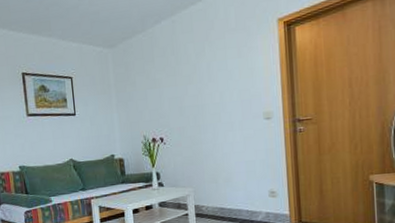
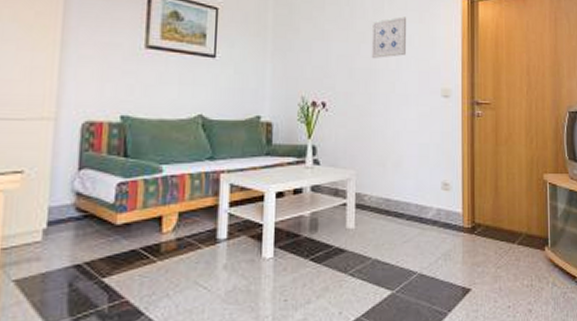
wall art: none [195,55,228,96] -> present [371,16,406,58]

